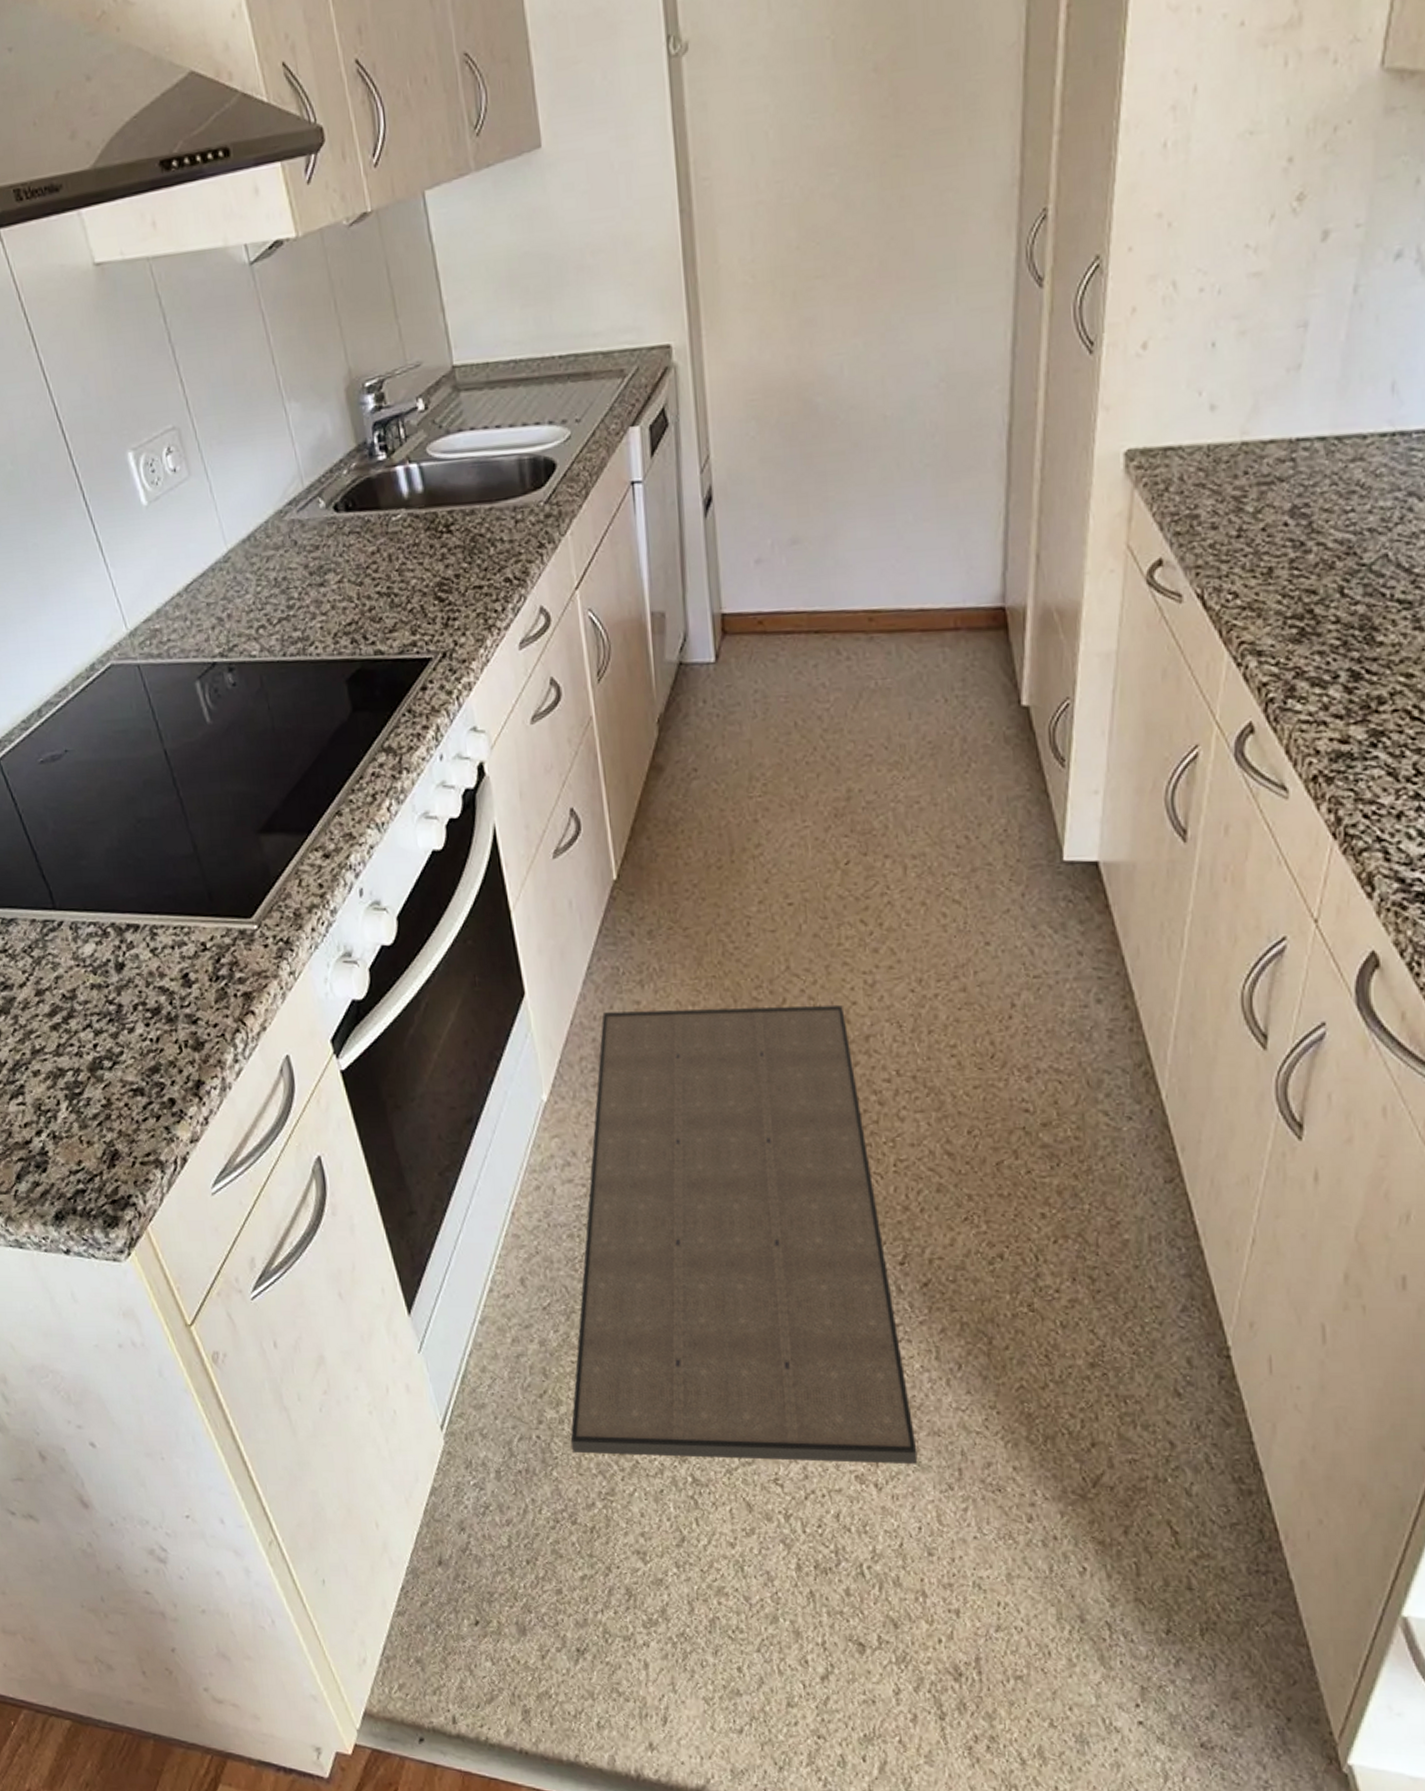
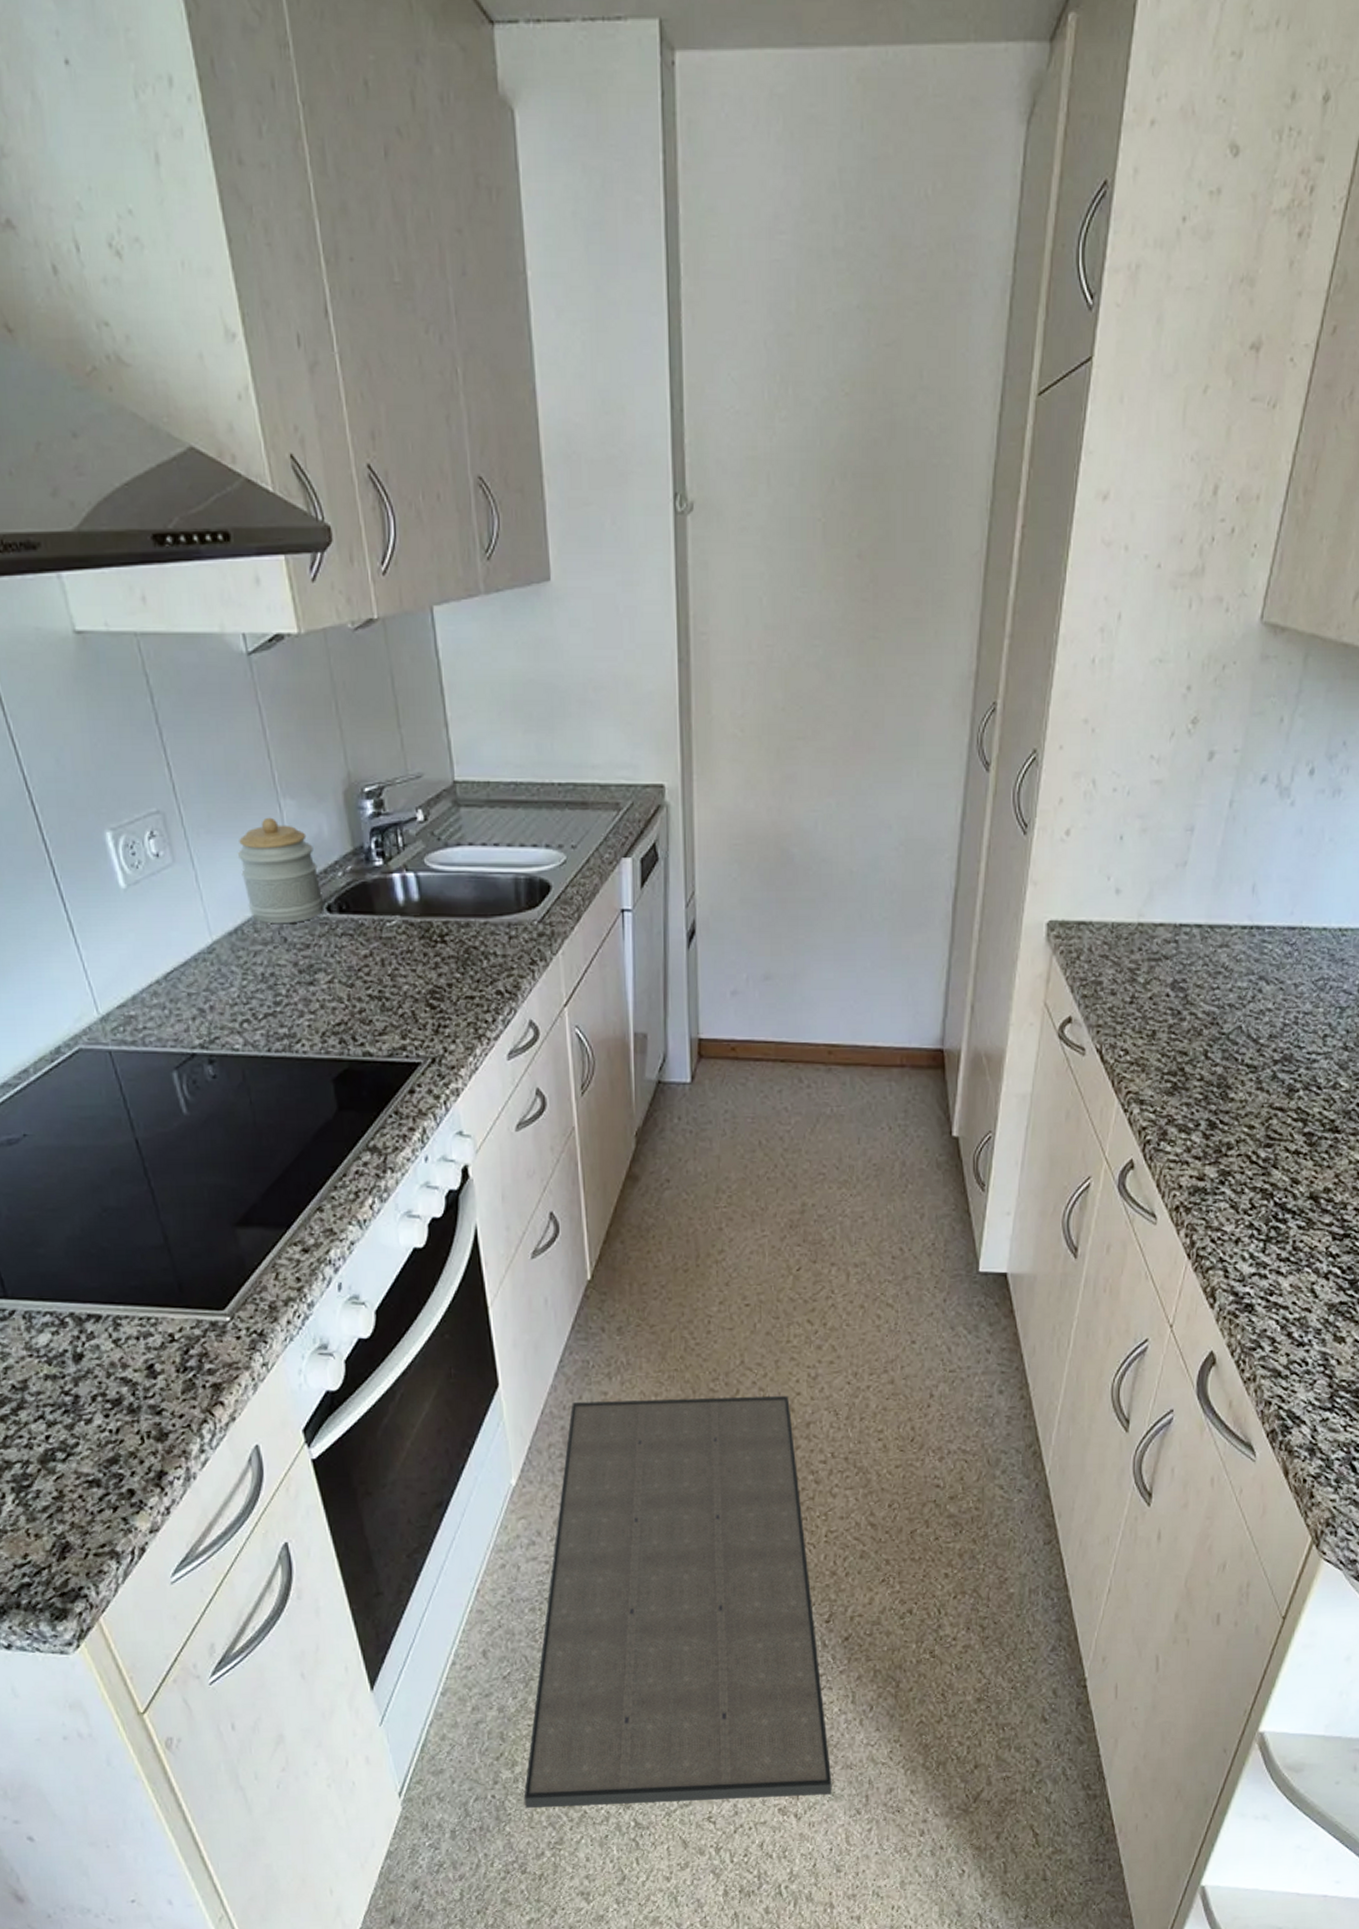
jar: none [247,422,332,529] -> present [237,817,324,925]

